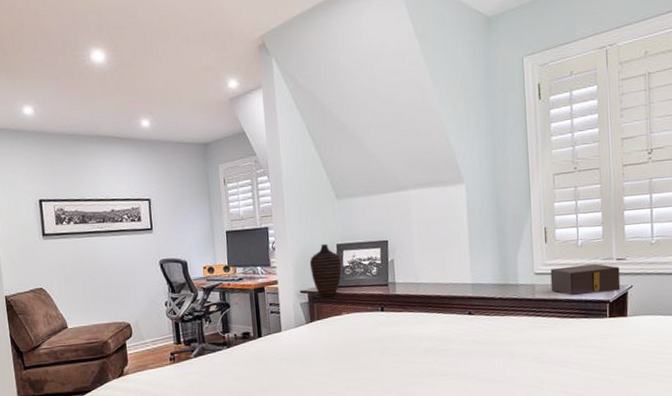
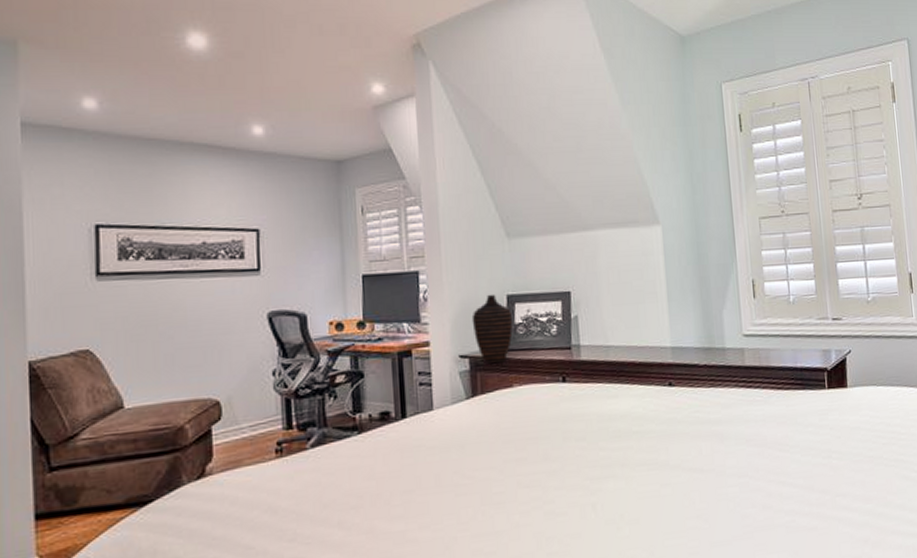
jewelry box: present [550,264,621,296] -> none [760,324,838,363]

